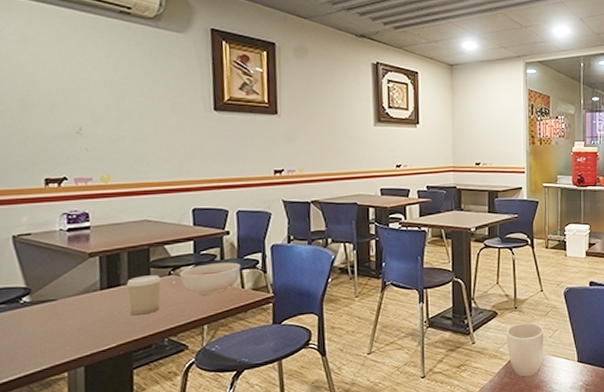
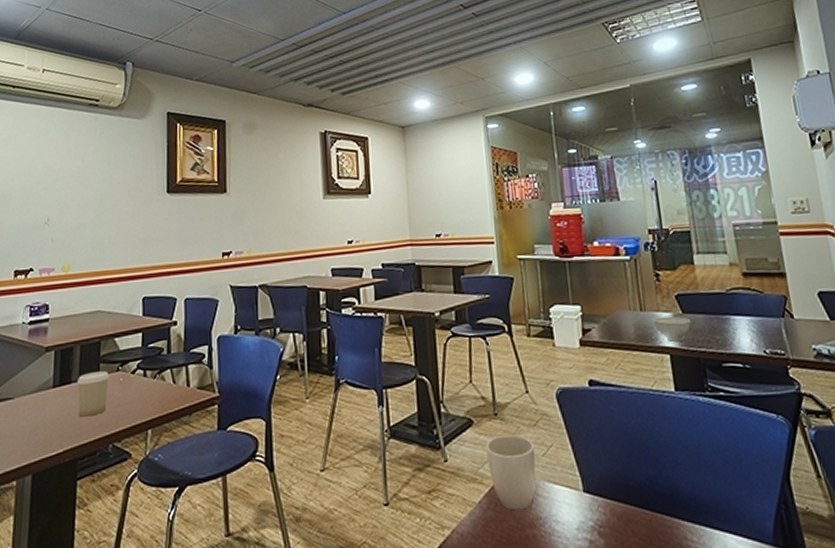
bowl: present [179,262,241,295] -> none [127,356,187,394]

